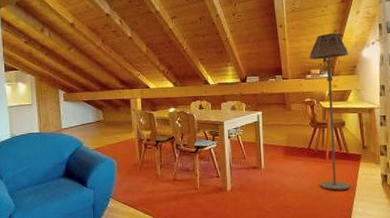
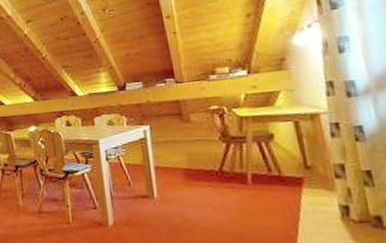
floor lamp: present [309,33,350,191] -> none [212,17,290,227]

